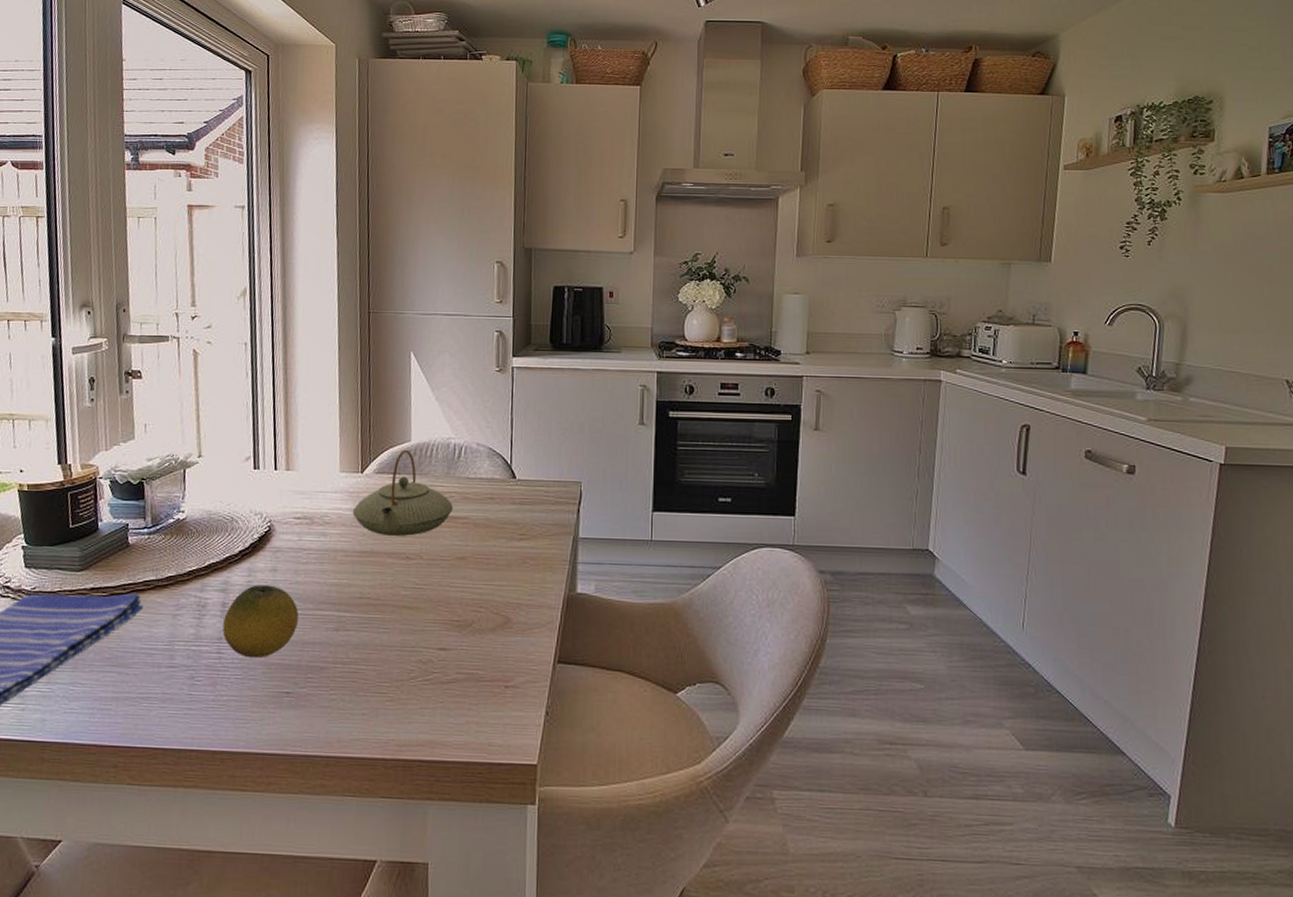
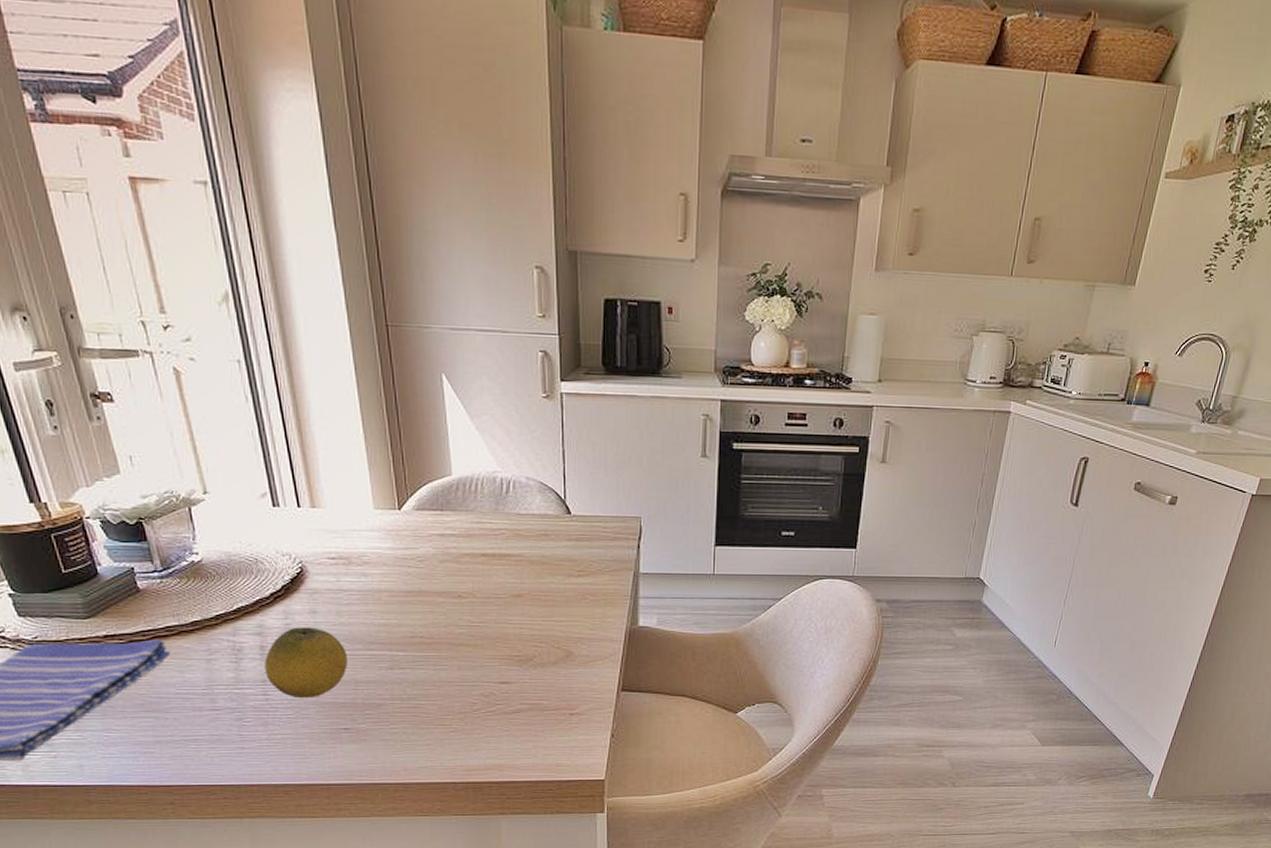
teapot: present [352,449,454,536] -> none [393,484,505,575]

